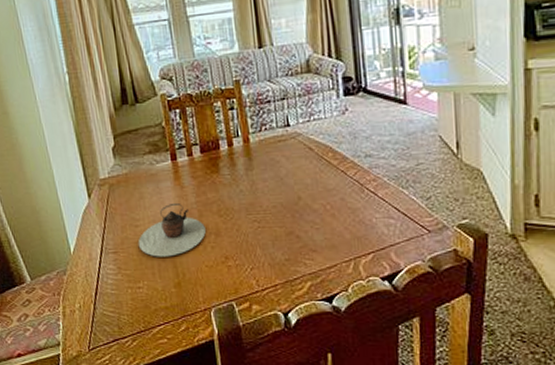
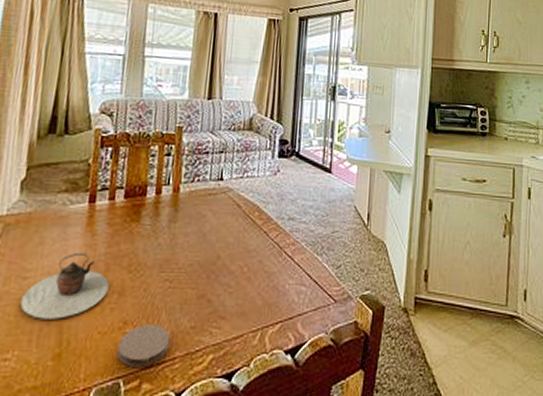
coaster: none [225,258,270,293] -> present [117,325,171,367]

